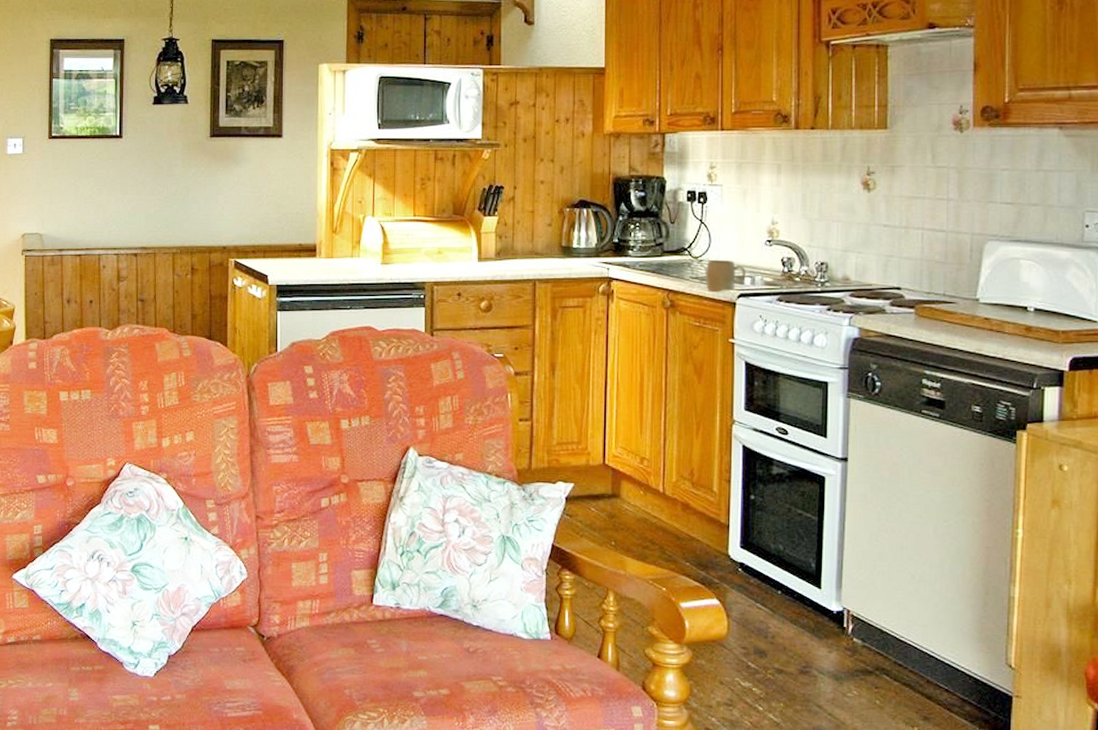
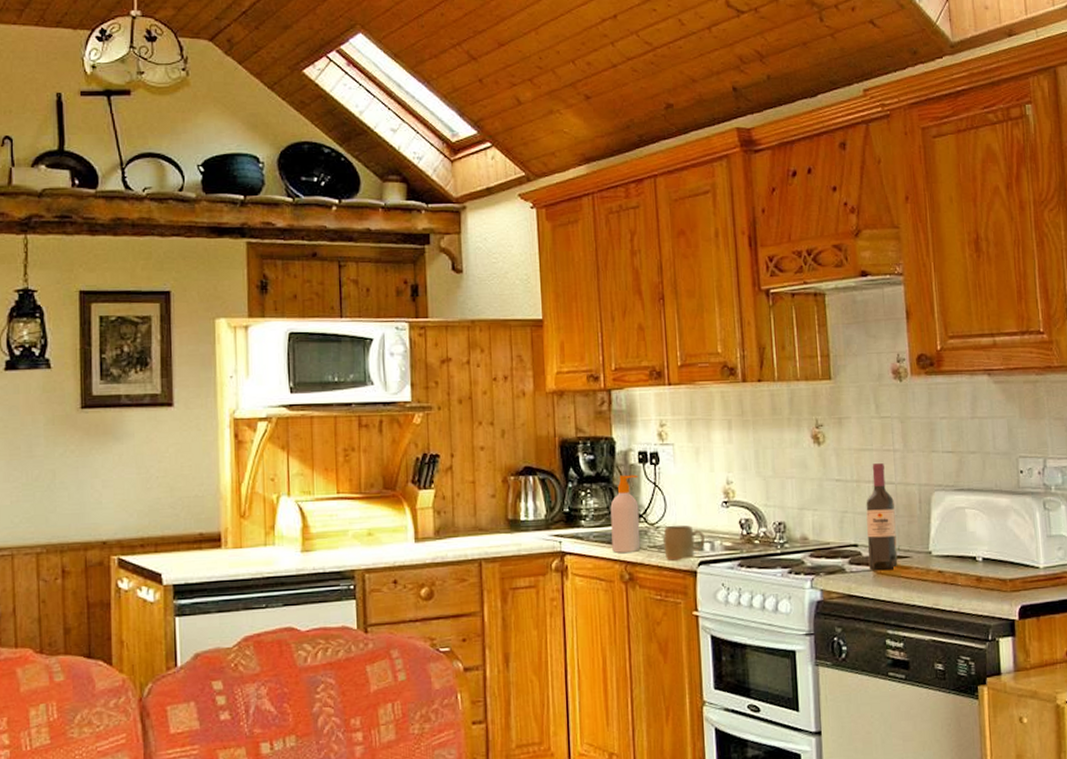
soap bottle: none [656,212,686,282] -> present [610,475,641,553]
wine bottle: none [910,211,944,314] -> present [866,463,898,571]

